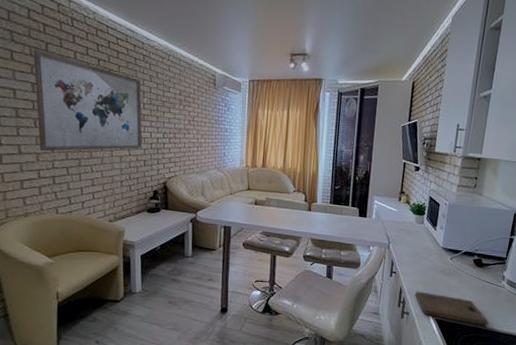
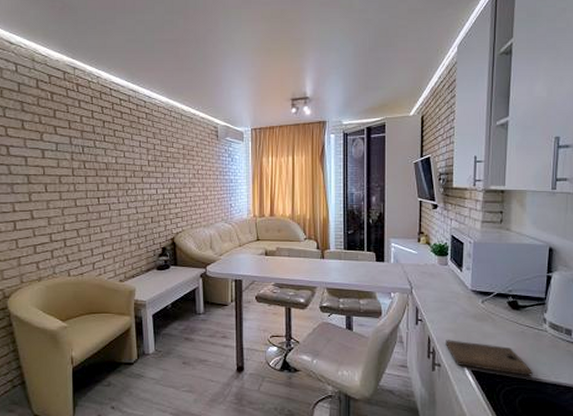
wall art: present [33,49,143,152] -> none [42,116,149,215]

